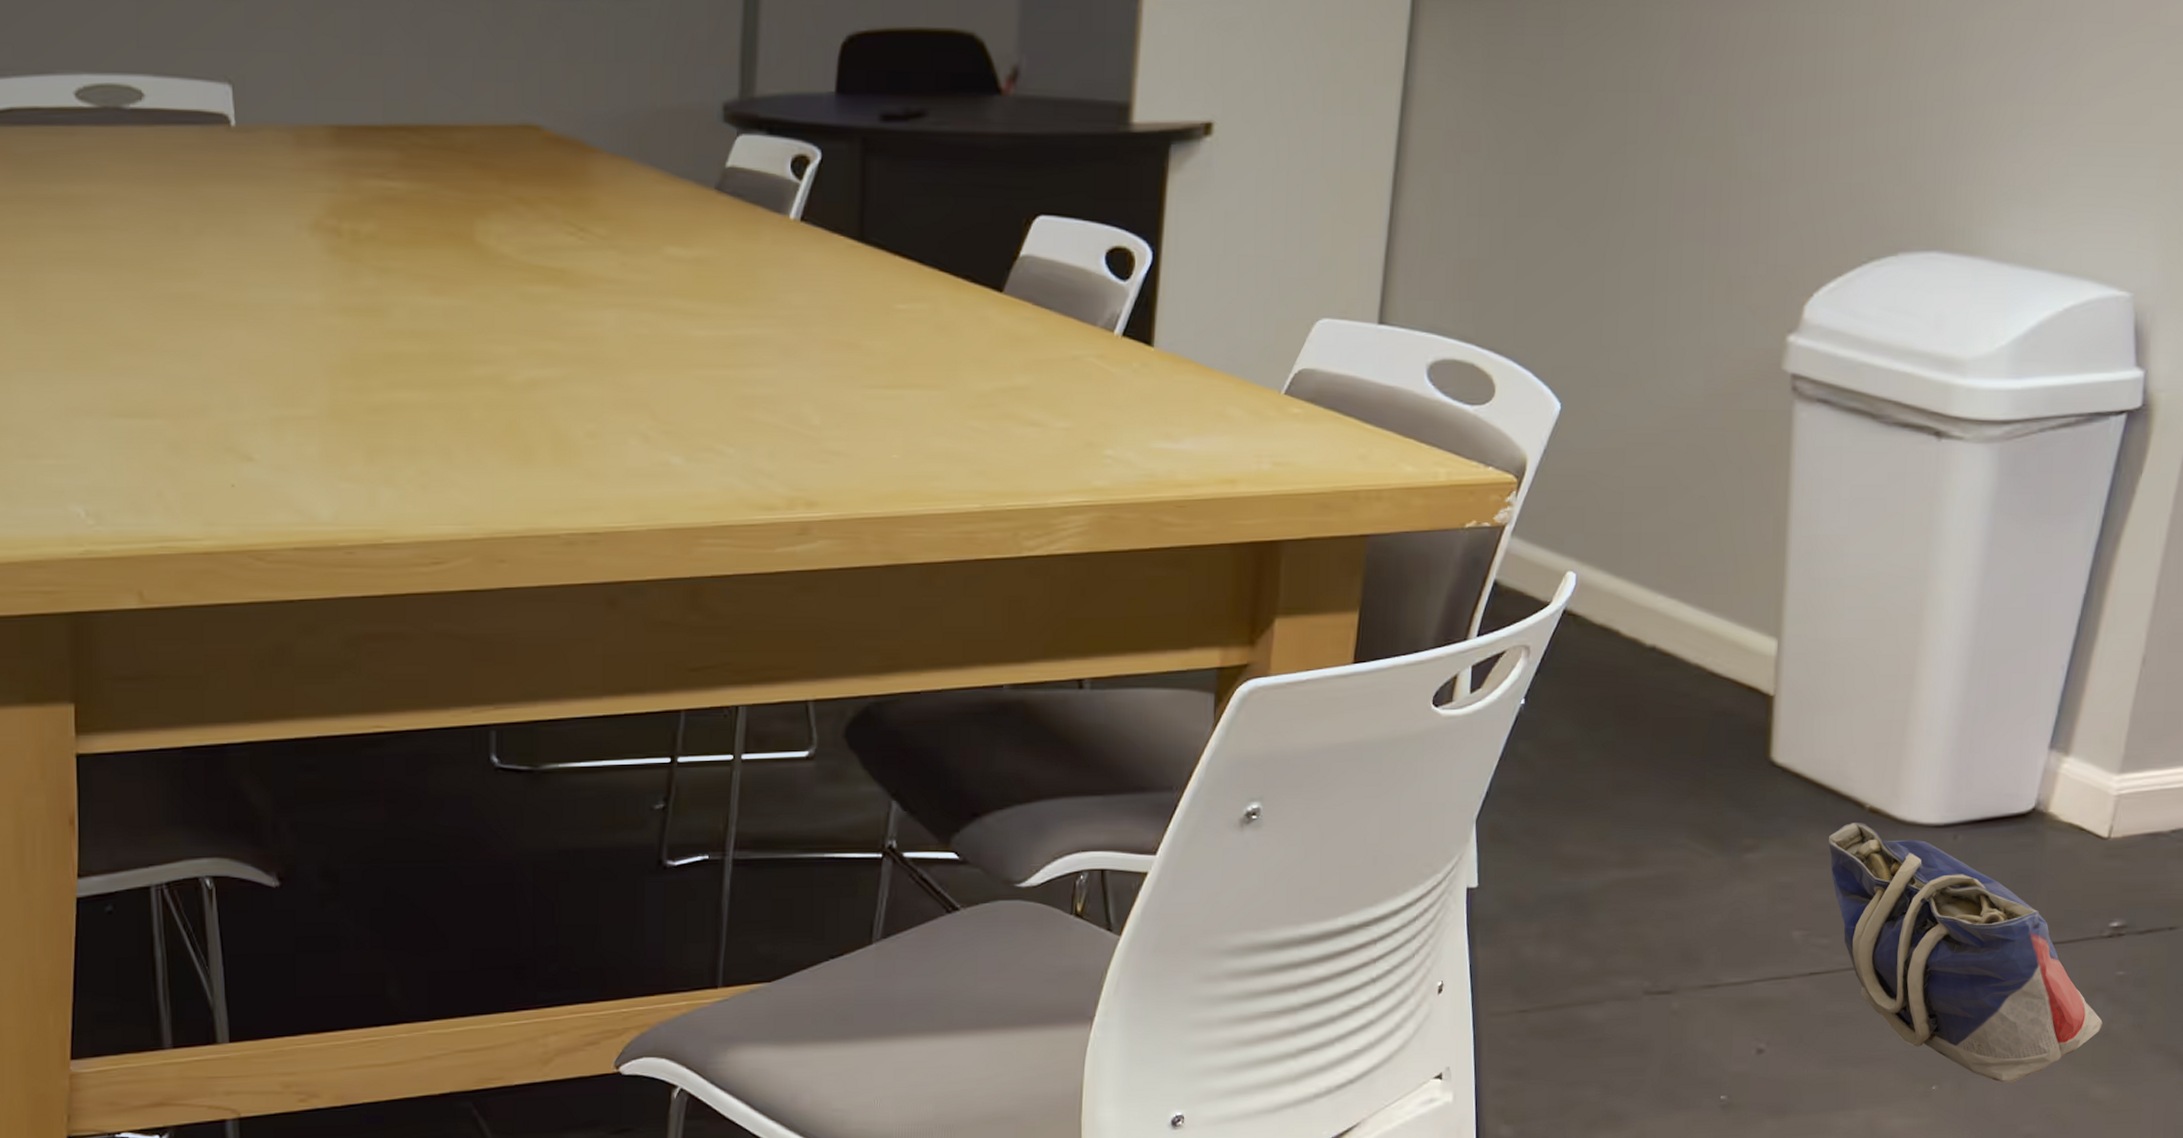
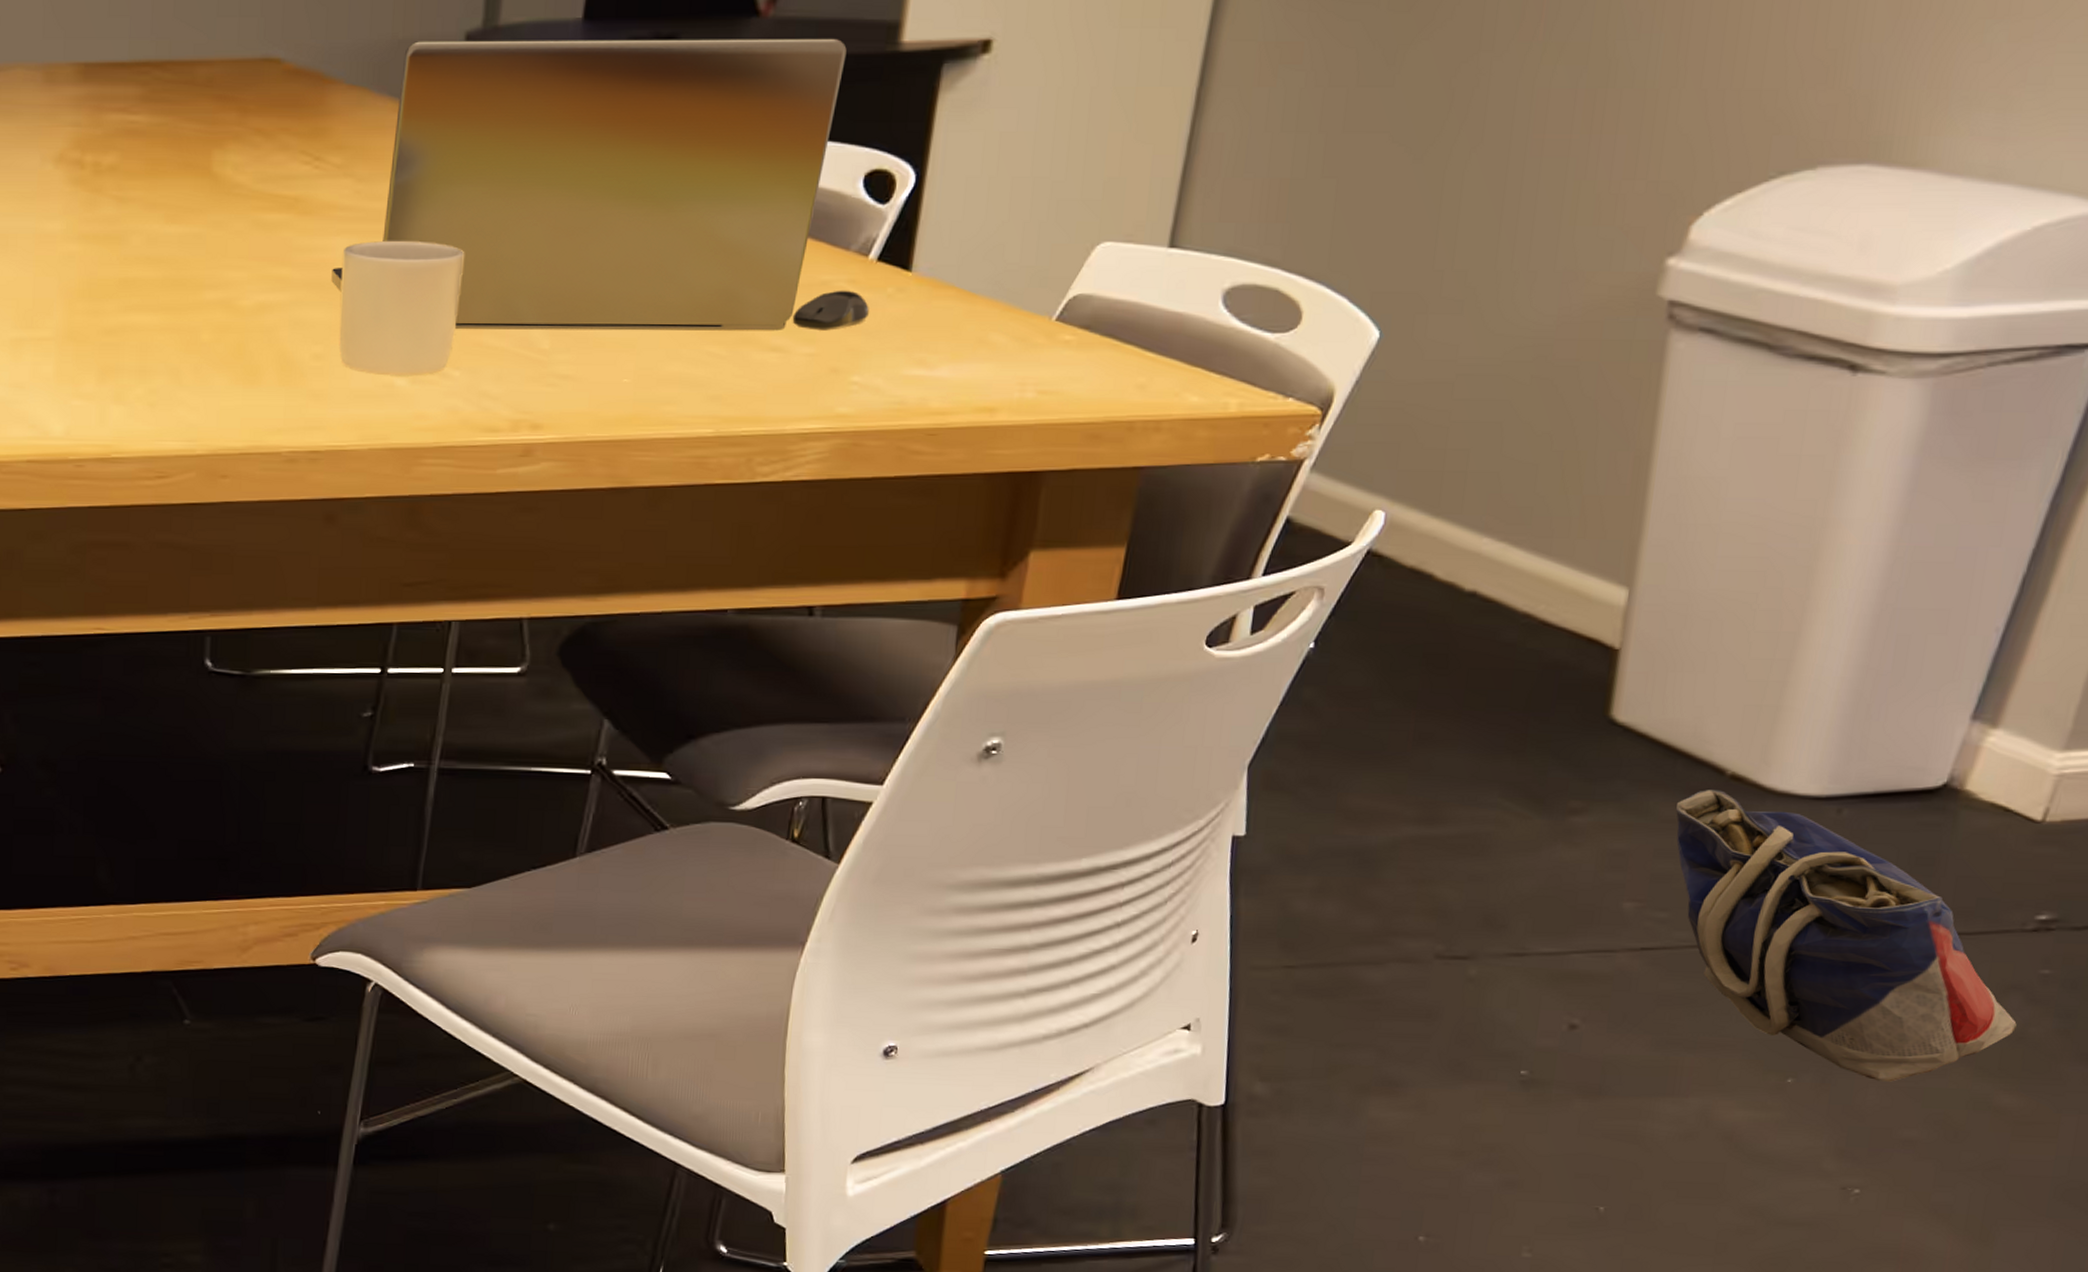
laptop: none [602,111,1083,406] -> present [331,38,847,331]
mug: none [611,315,734,454] -> present [338,241,465,376]
computer mouse: none [1048,365,1118,405] -> present [792,290,870,331]

